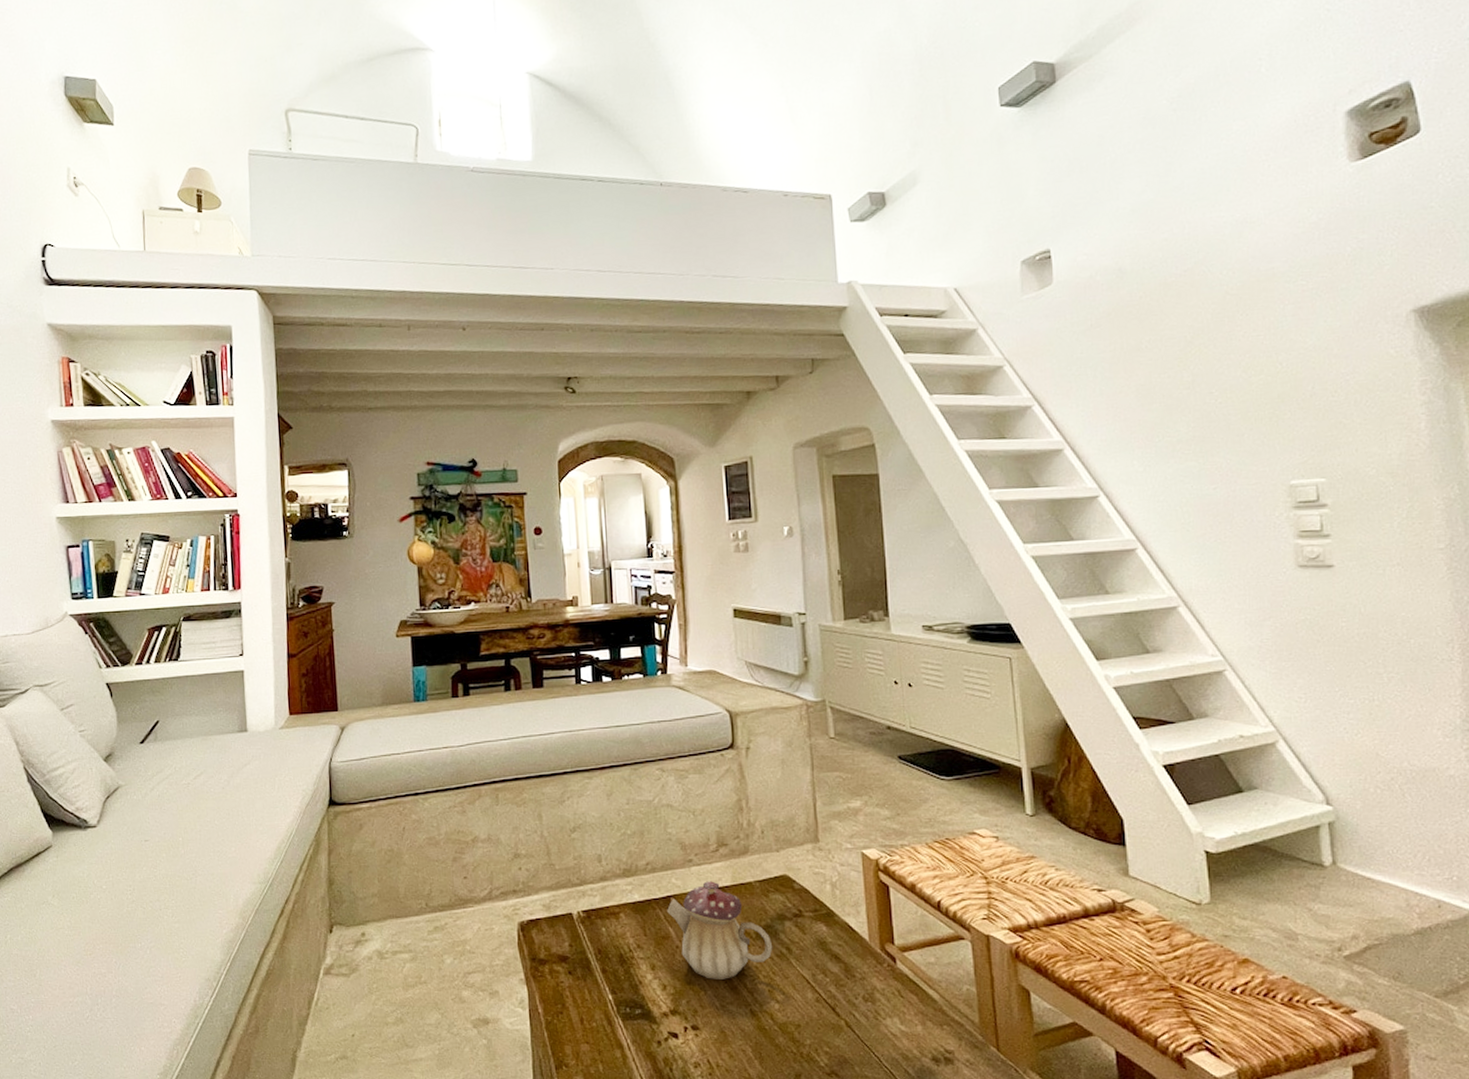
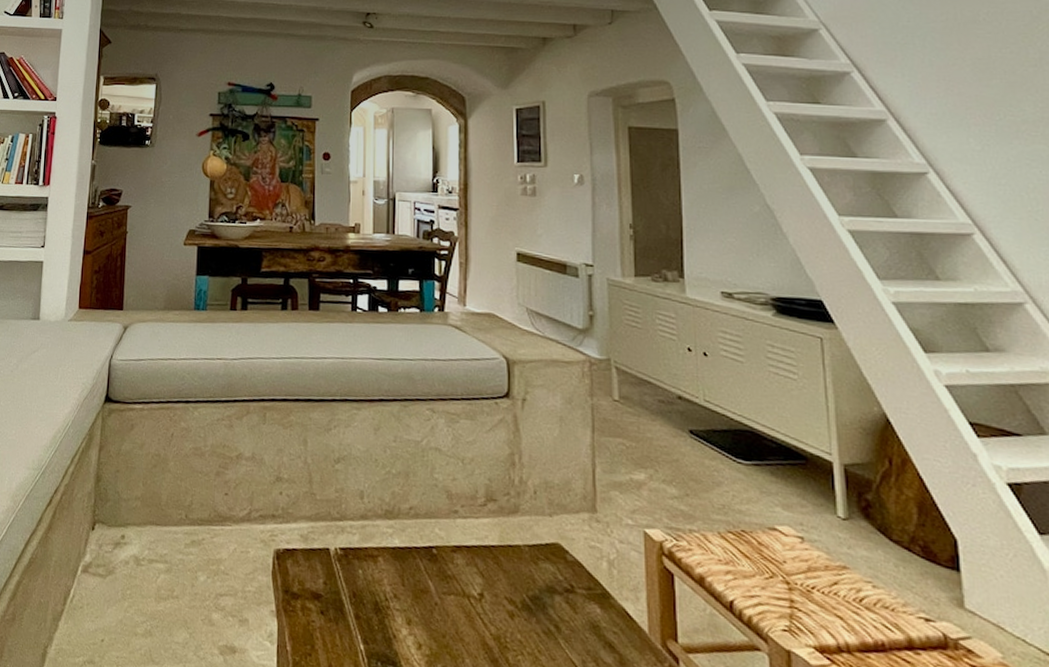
teapot: present [667,881,773,979] -> none [428,536,540,650]

